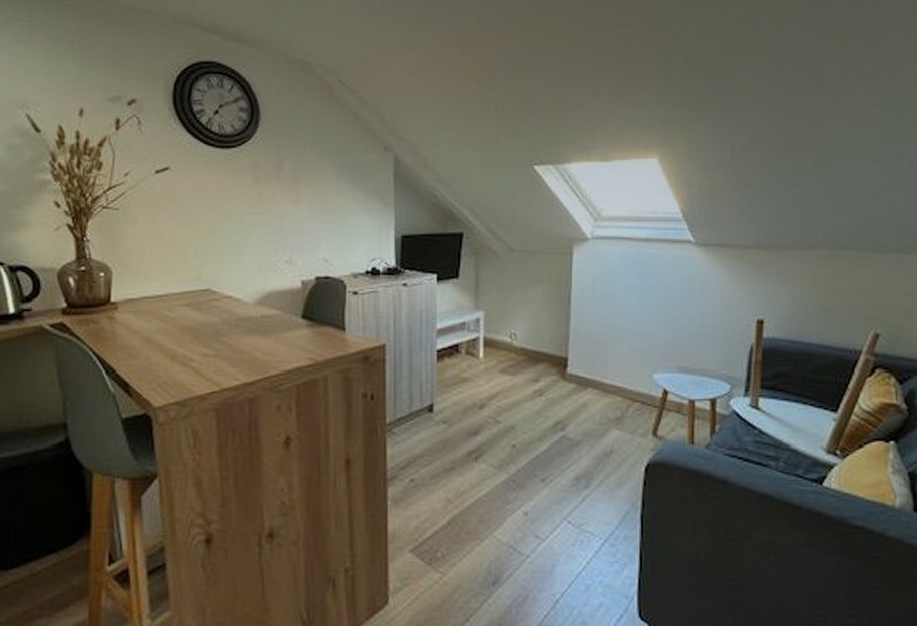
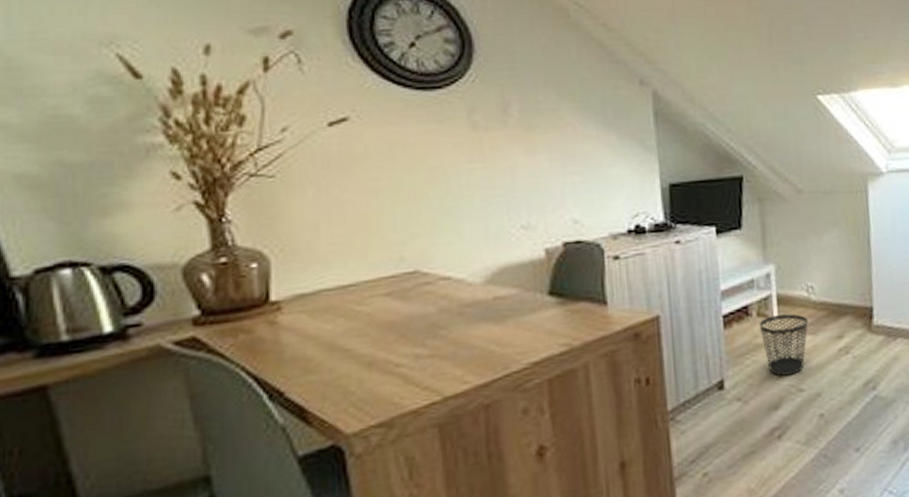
wastebasket: none [467,355,509,407] -> present [760,313,808,376]

